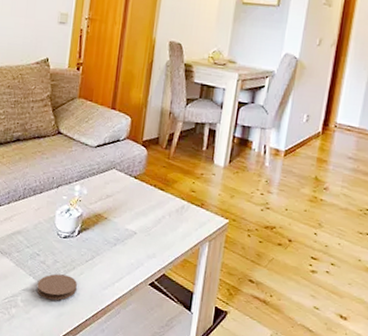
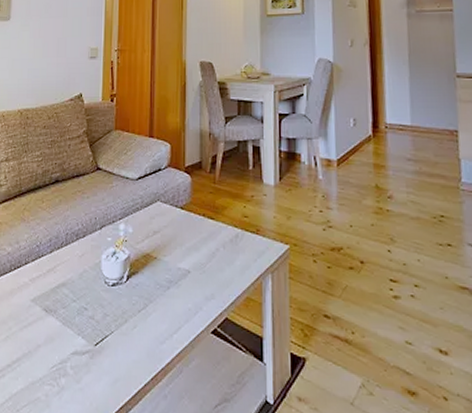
coaster: present [36,273,78,301] -> none [87,330,132,364]

